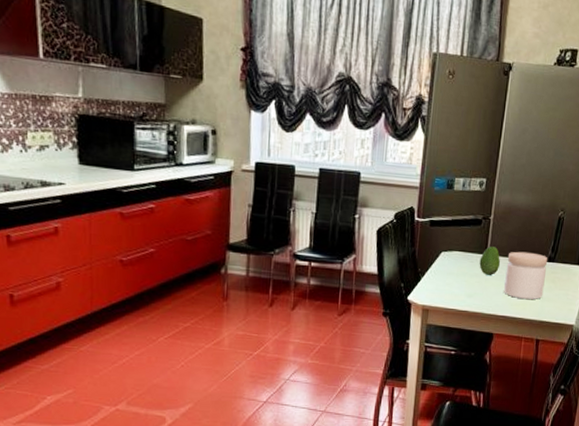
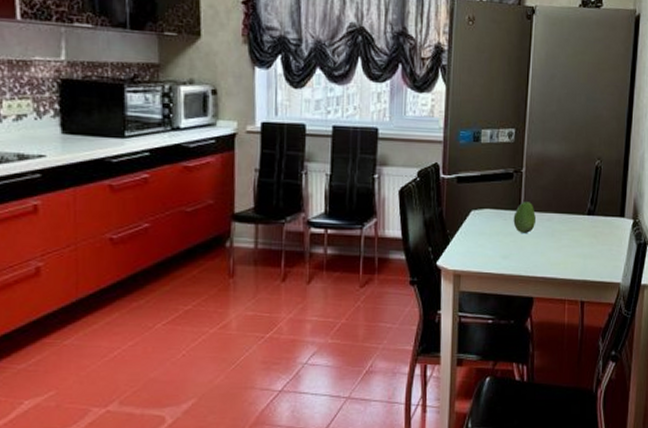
jar: present [504,251,548,299] -> none [542,205,588,257]

